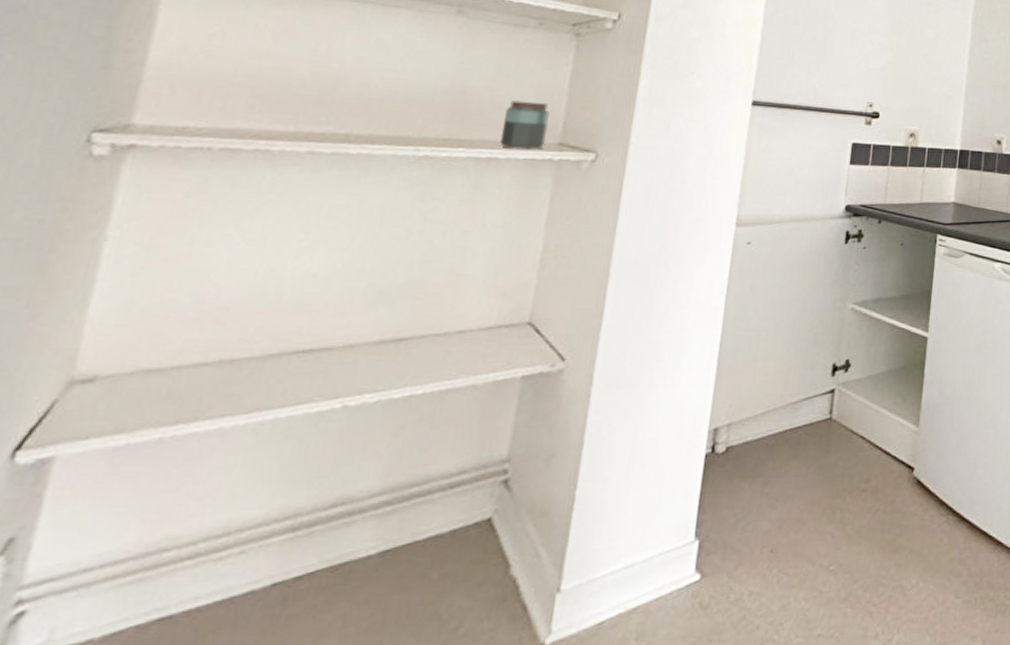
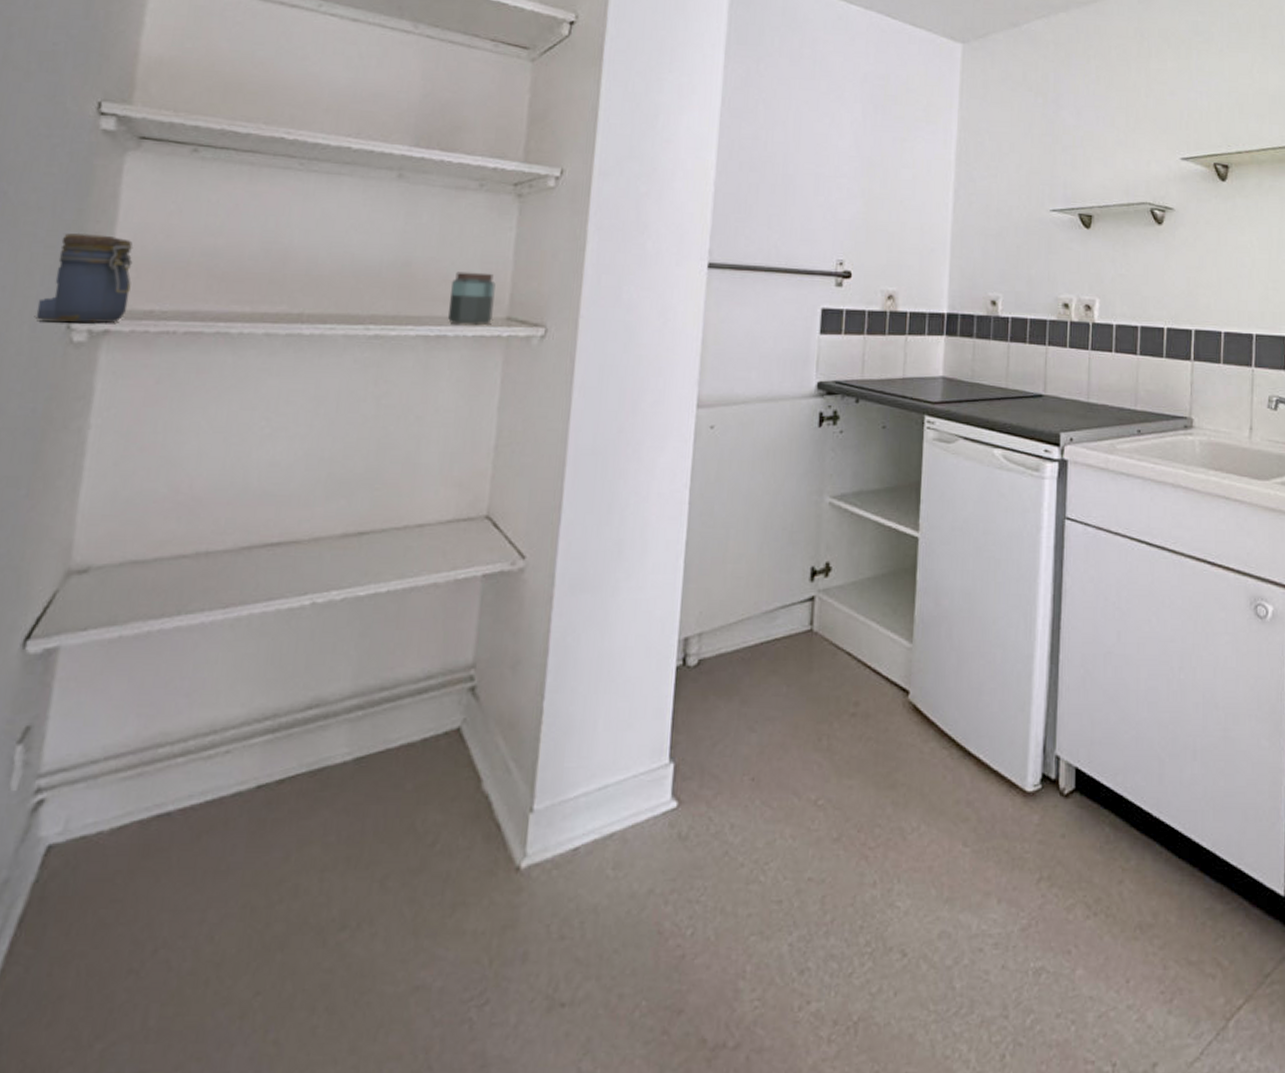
jar: none [49,49,169,137] -> present [34,232,133,323]

